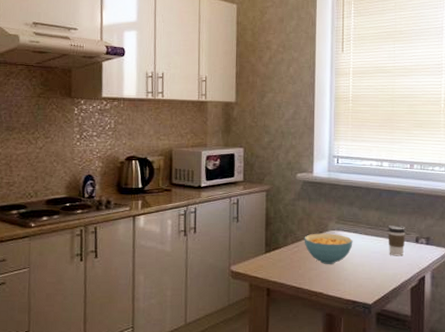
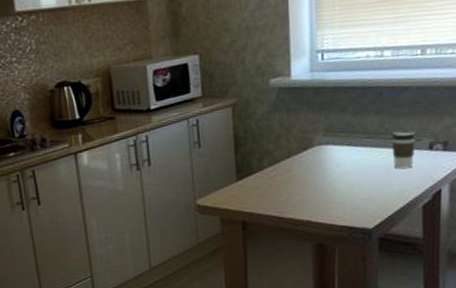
cereal bowl: present [304,233,353,264] -> none [283,149,347,187]

